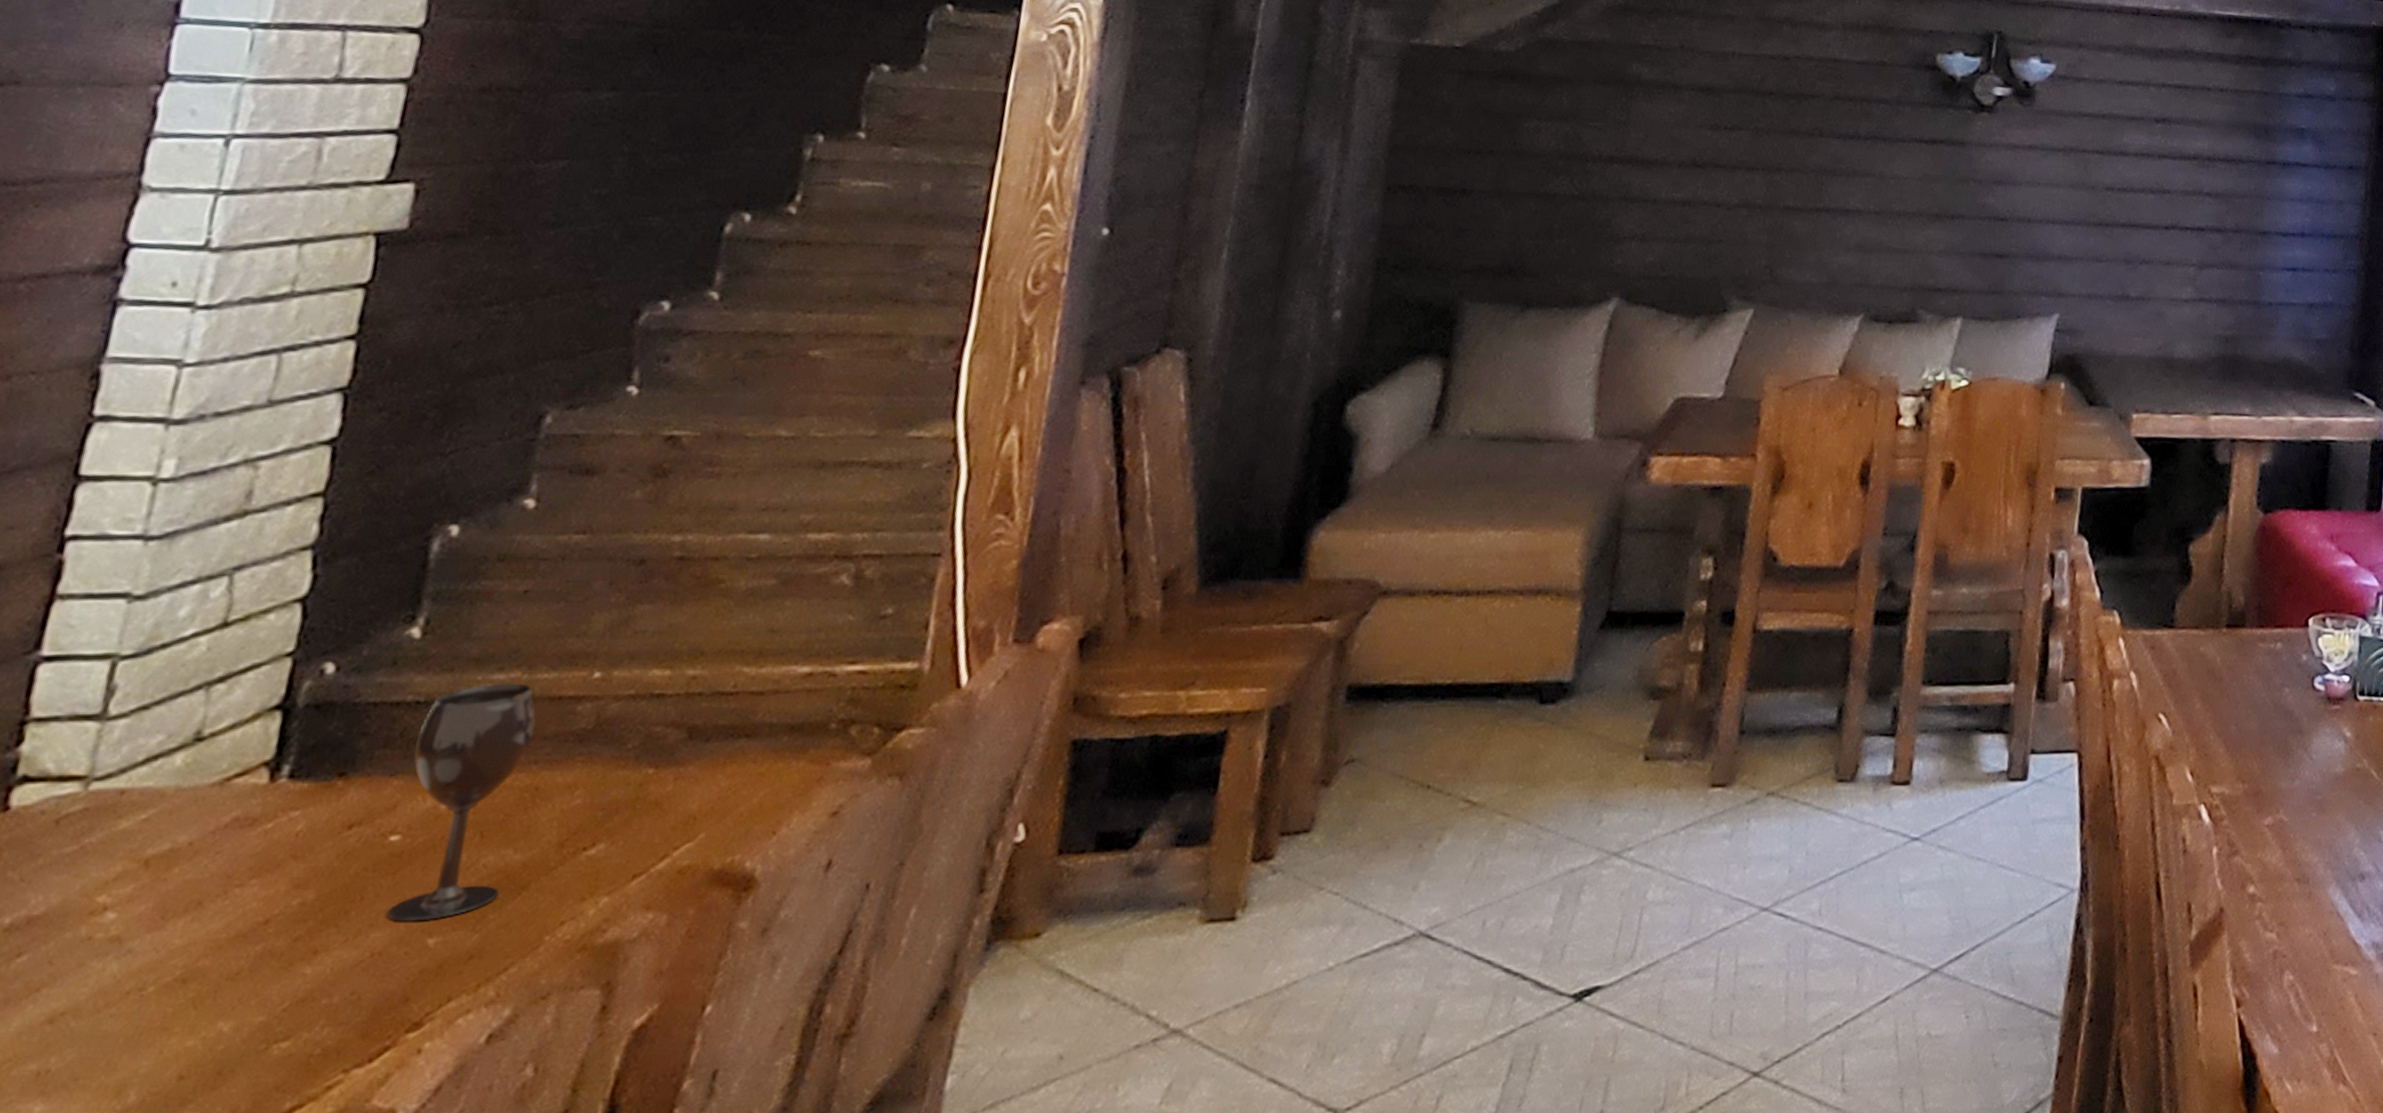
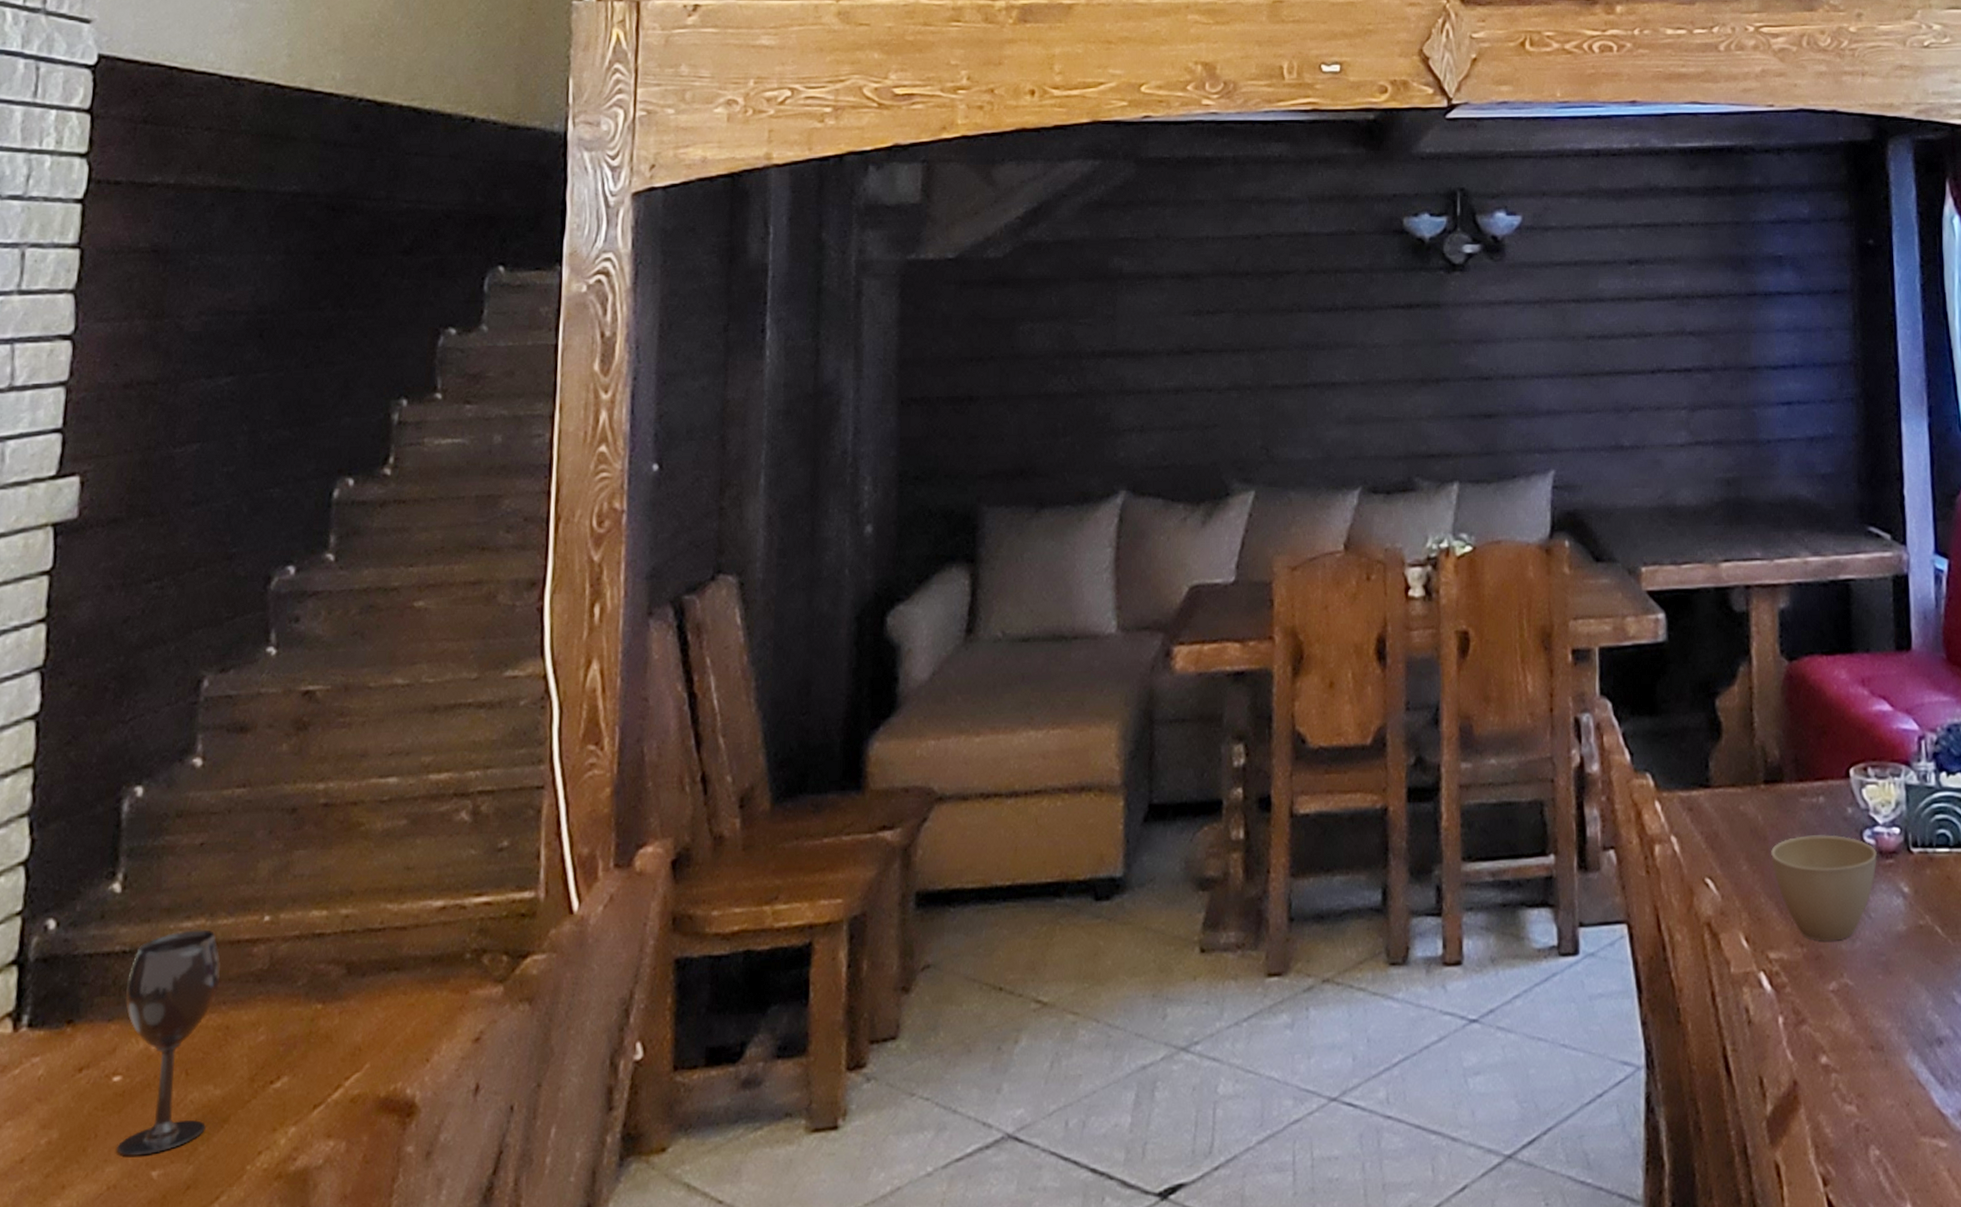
cup: none [2224,679,2325,779] -> present [1771,835,1877,941]

